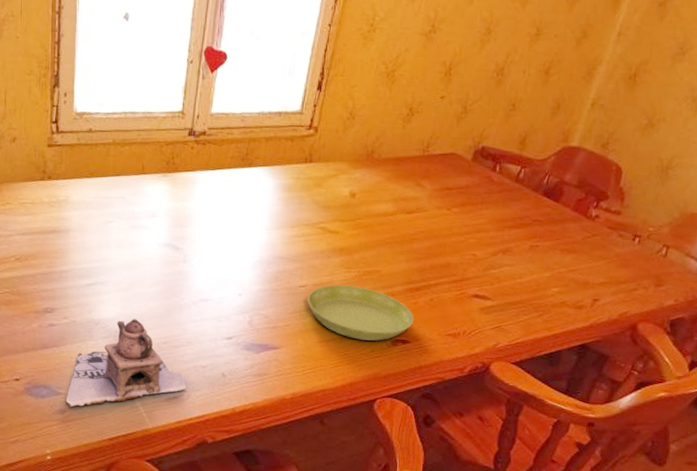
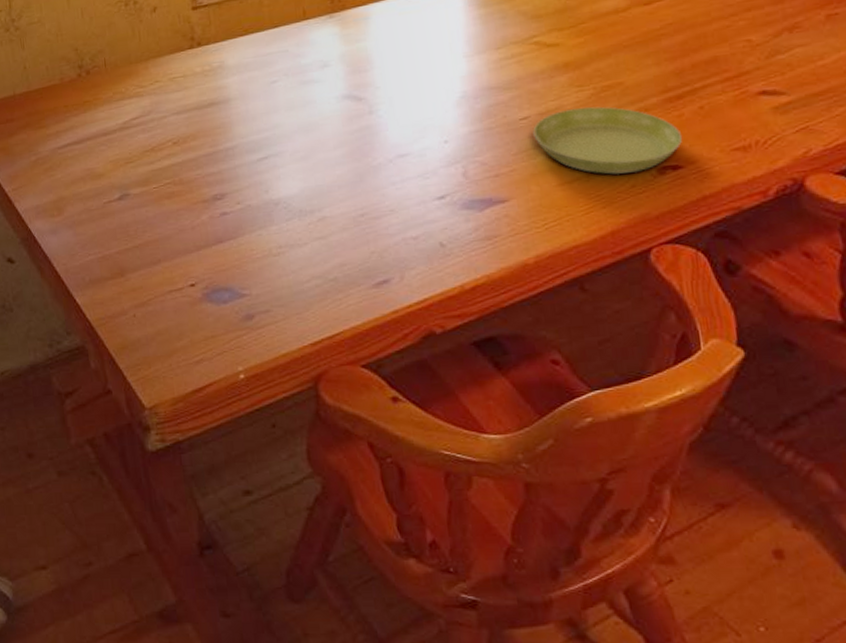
teapot: present [65,319,187,407] -> none [252,191,398,311]

